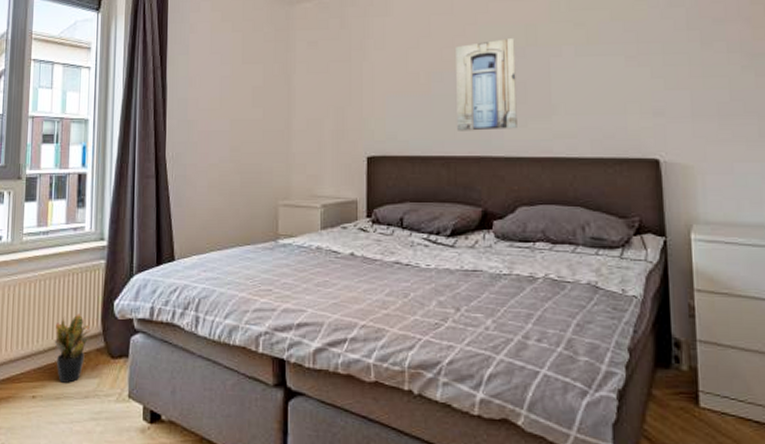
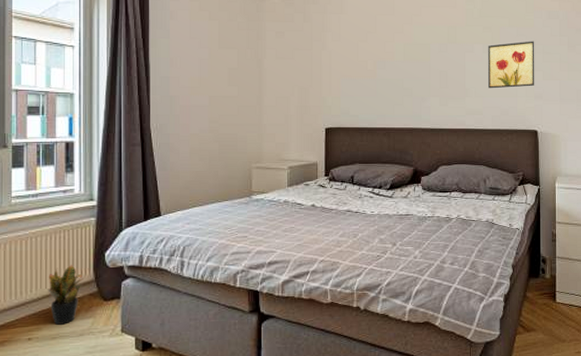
wall art: present [456,38,517,131] -> none [396,37,440,108]
wall art: none [582,38,652,104] -> present [488,41,535,89]

